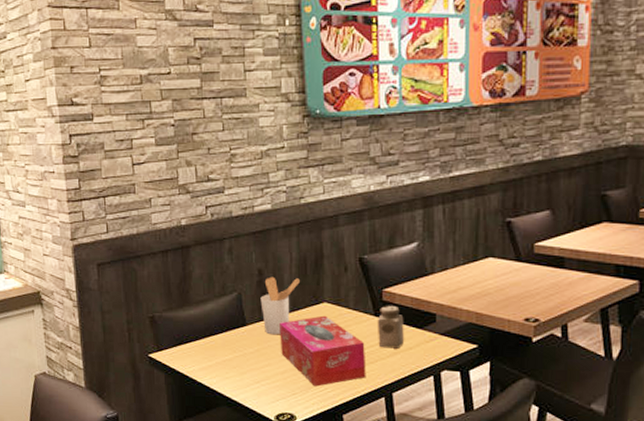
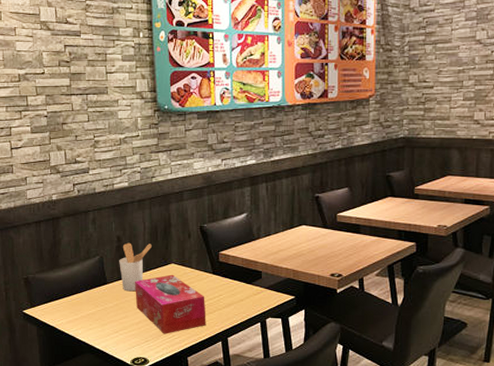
salt shaker: present [377,306,404,349] -> none [214,266,236,301]

